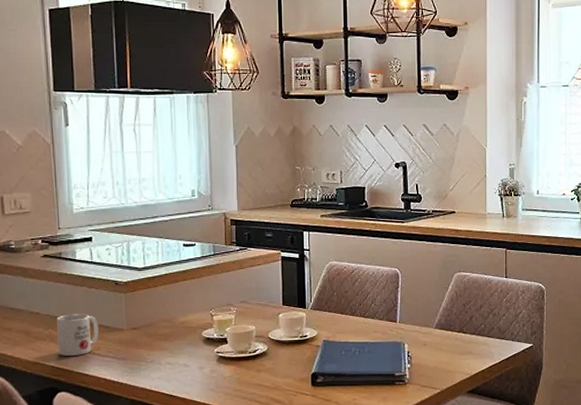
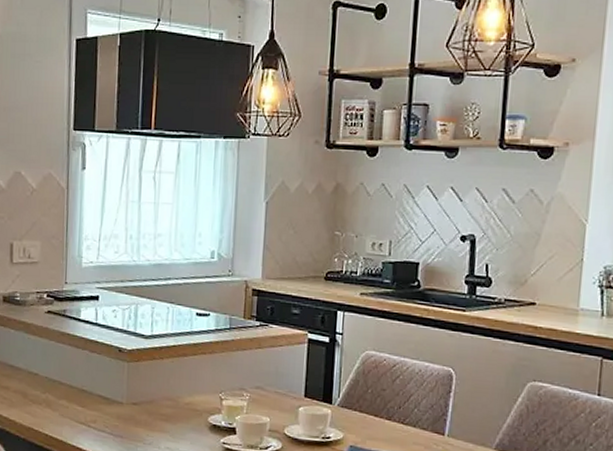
mug: present [57,314,99,356] -> none [53,379,97,427]

